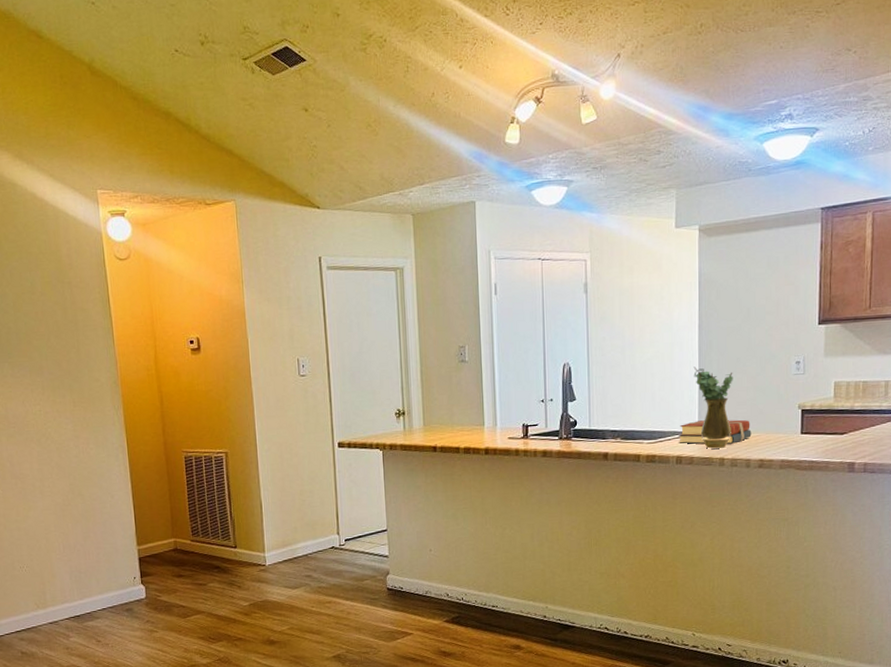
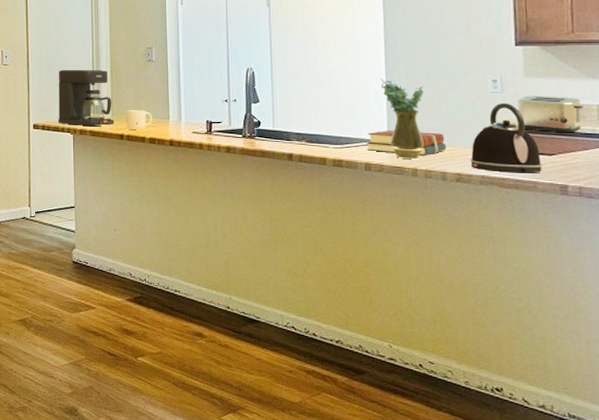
coffee maker: none [363,375,426,440] -> present [58,69,114,127]
mug: none [438,417,467,441] -> present [126,110,152,131]
kettle: none [772,384,835,455] -> present [470,102,543,174]
toaster: none [817,374,874,411] -> present [518,95,584,133]

